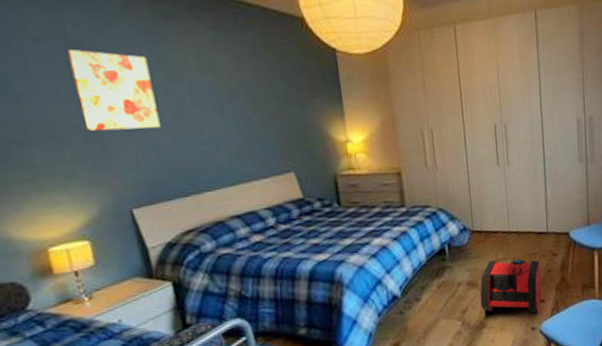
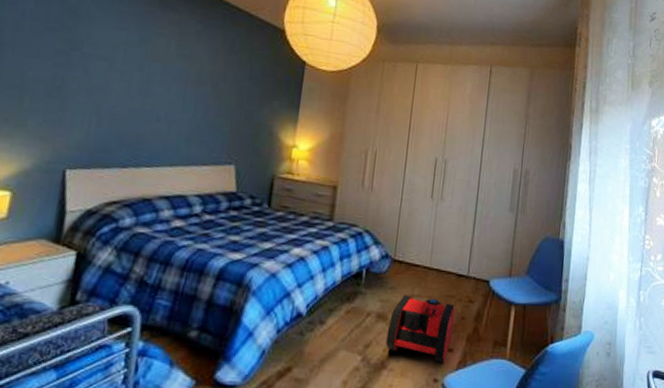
wall art: present [67,48,161,131] -> none [52,13,133,99]

